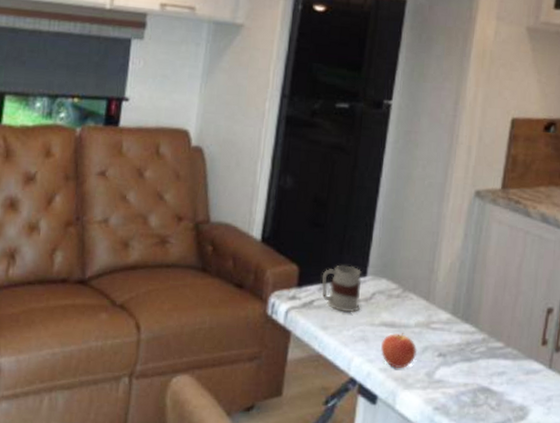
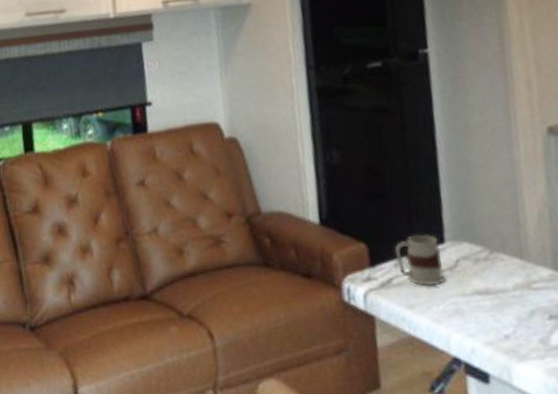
apple: present [381,333,418,369] -> none [479,299,524,340]

